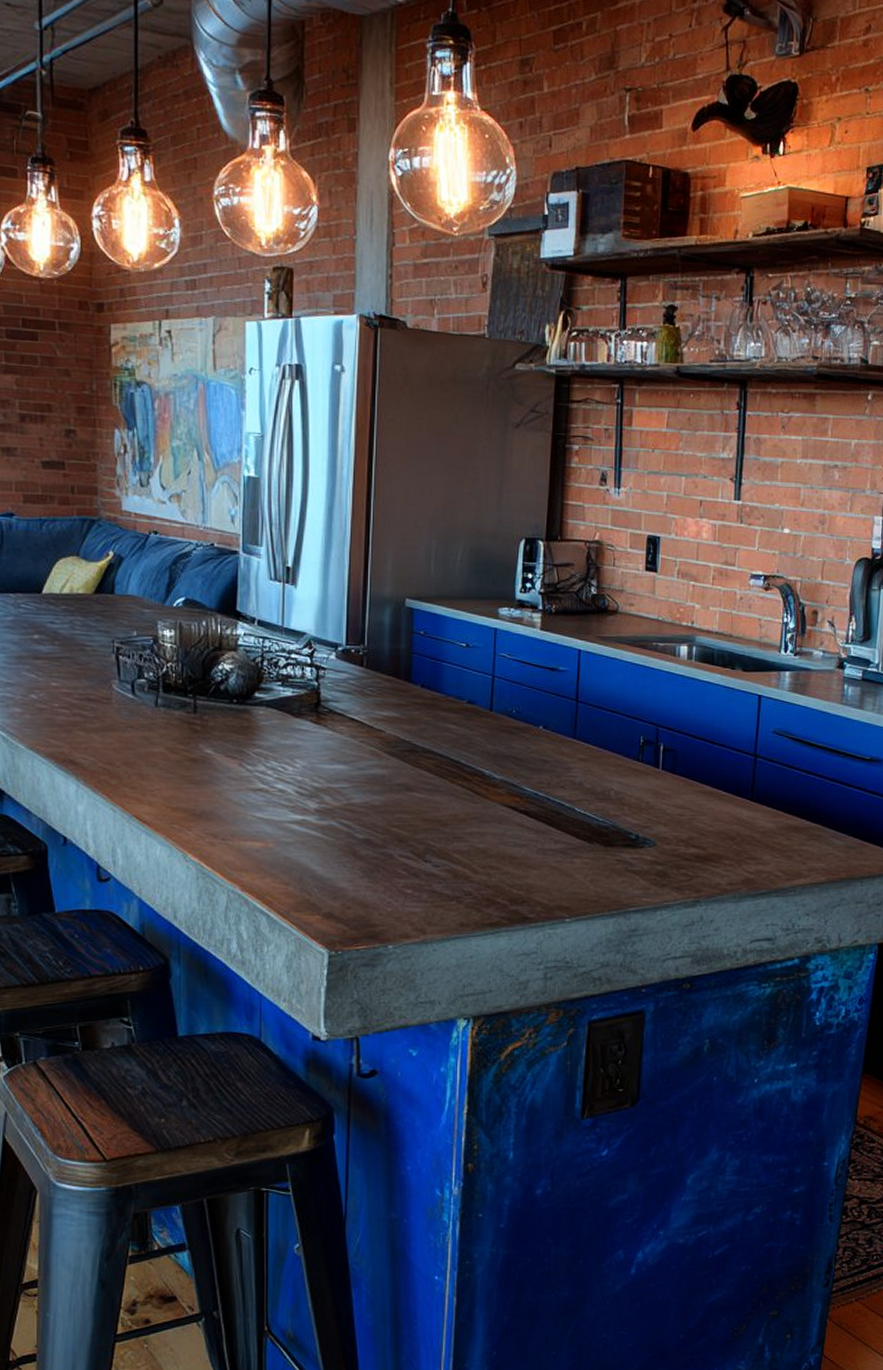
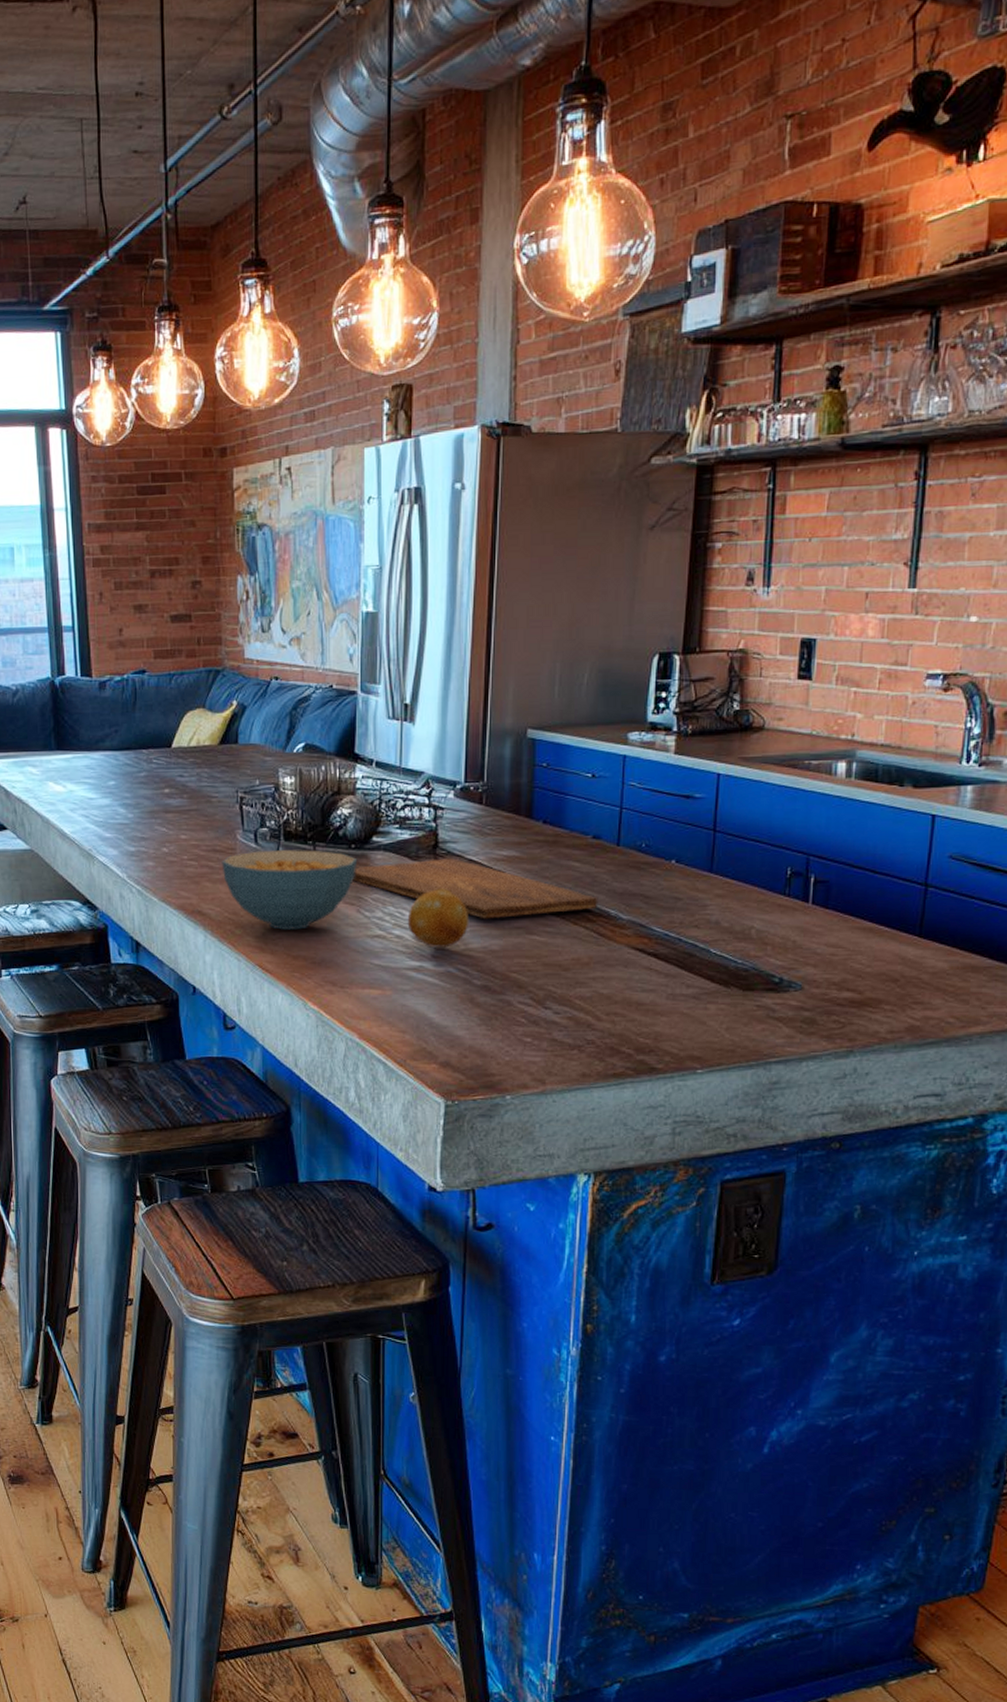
cereal bowl: none [96,701,240,782] -> present [222,850,358,930]
cutting board: none [234,716,474,776] -> present [352,858,598,919]
fruit: none [290,744,352,802] -> present [407,888,470,948]

